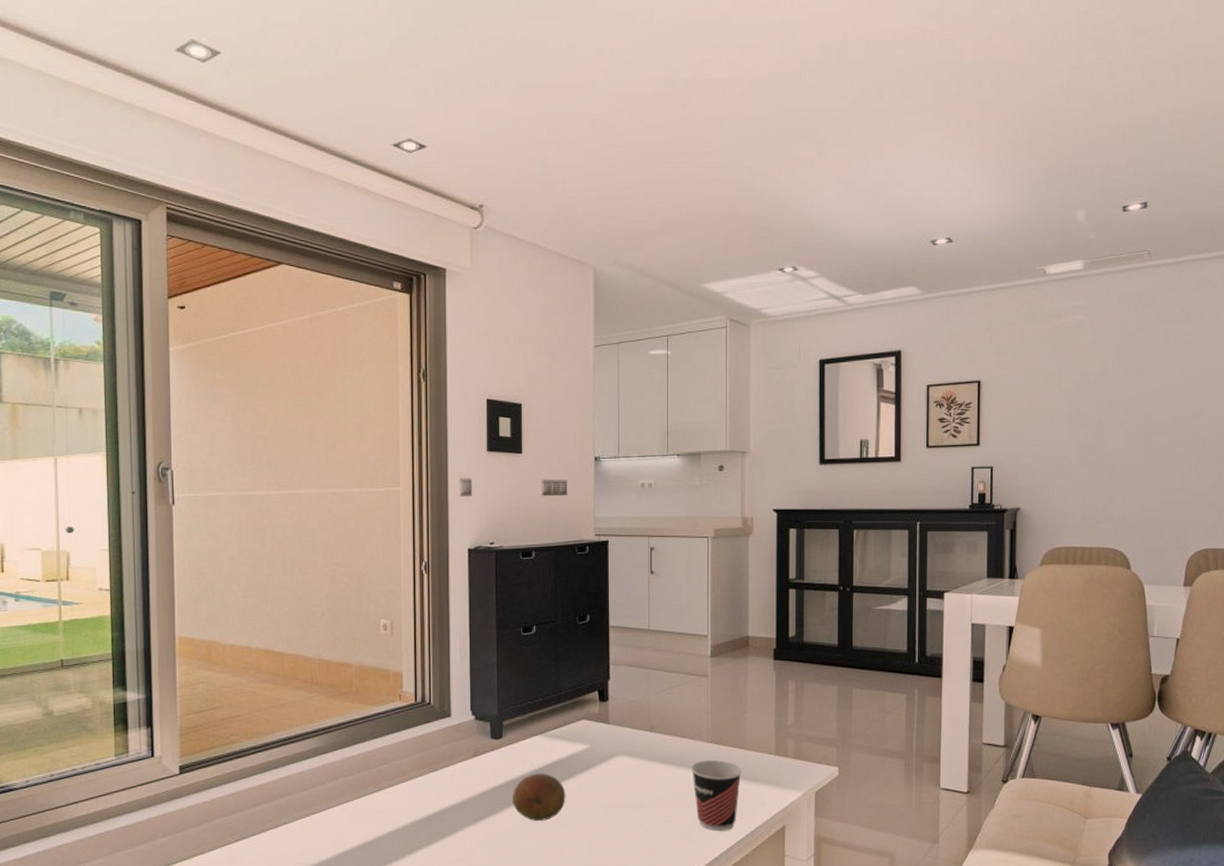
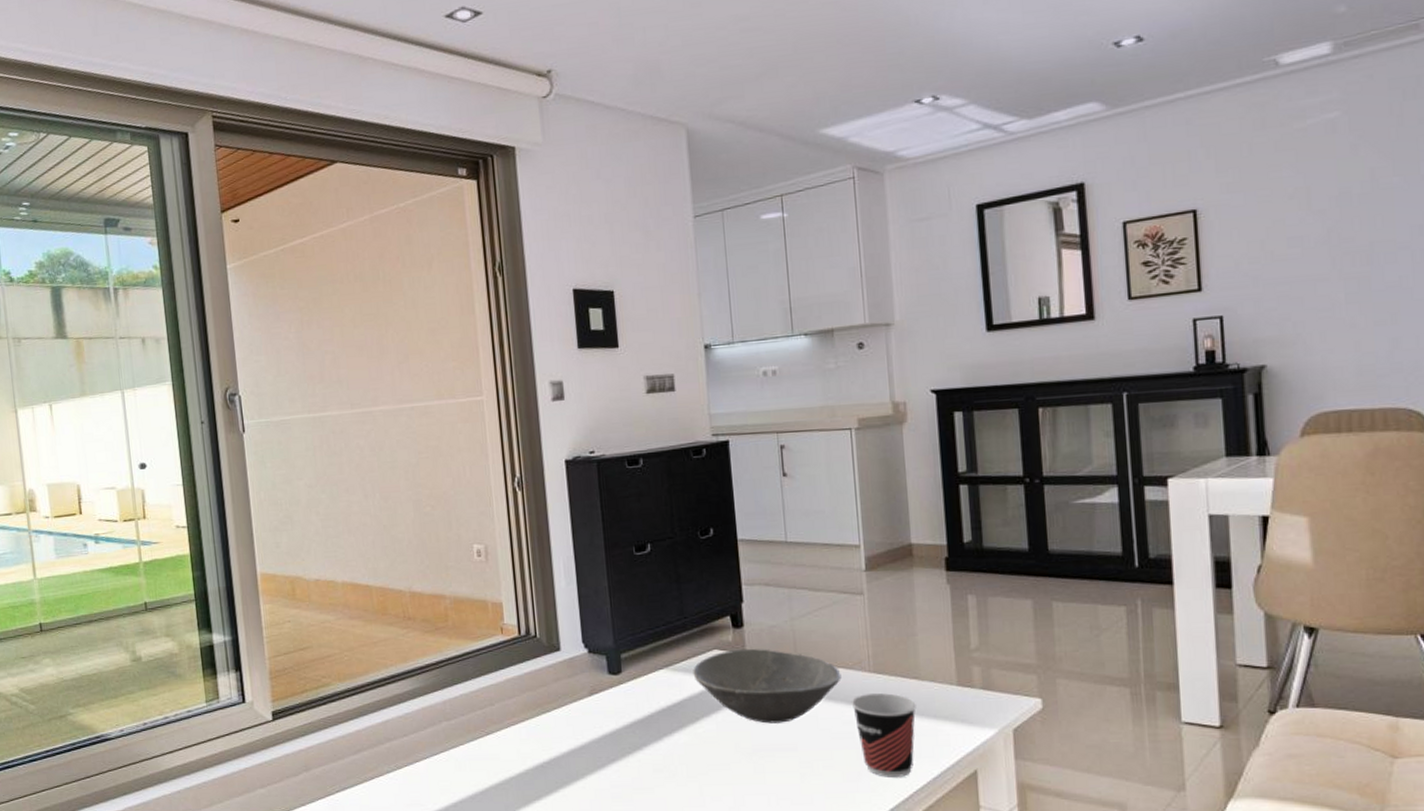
fruit: present [512,773,566,821] -> none [638,712,702,767]
bowl: none [563,720,685,784] -> present [693,649,842,724]

